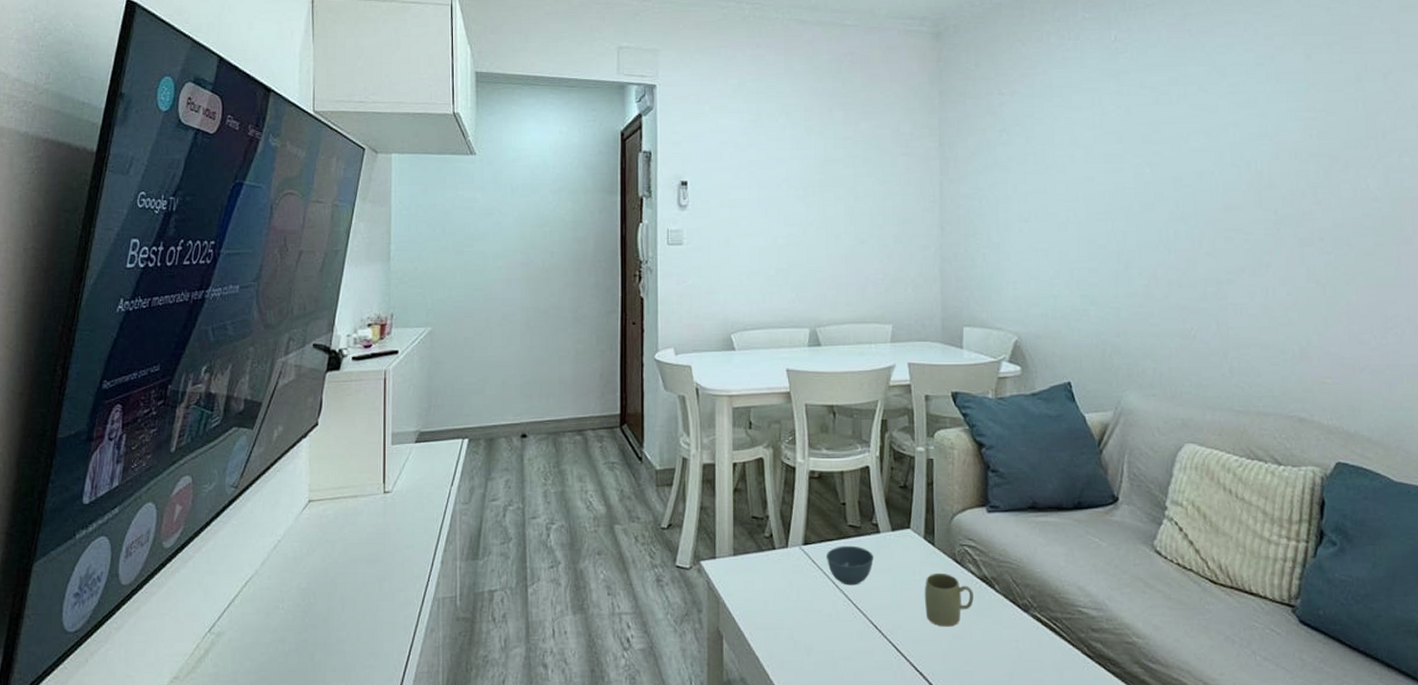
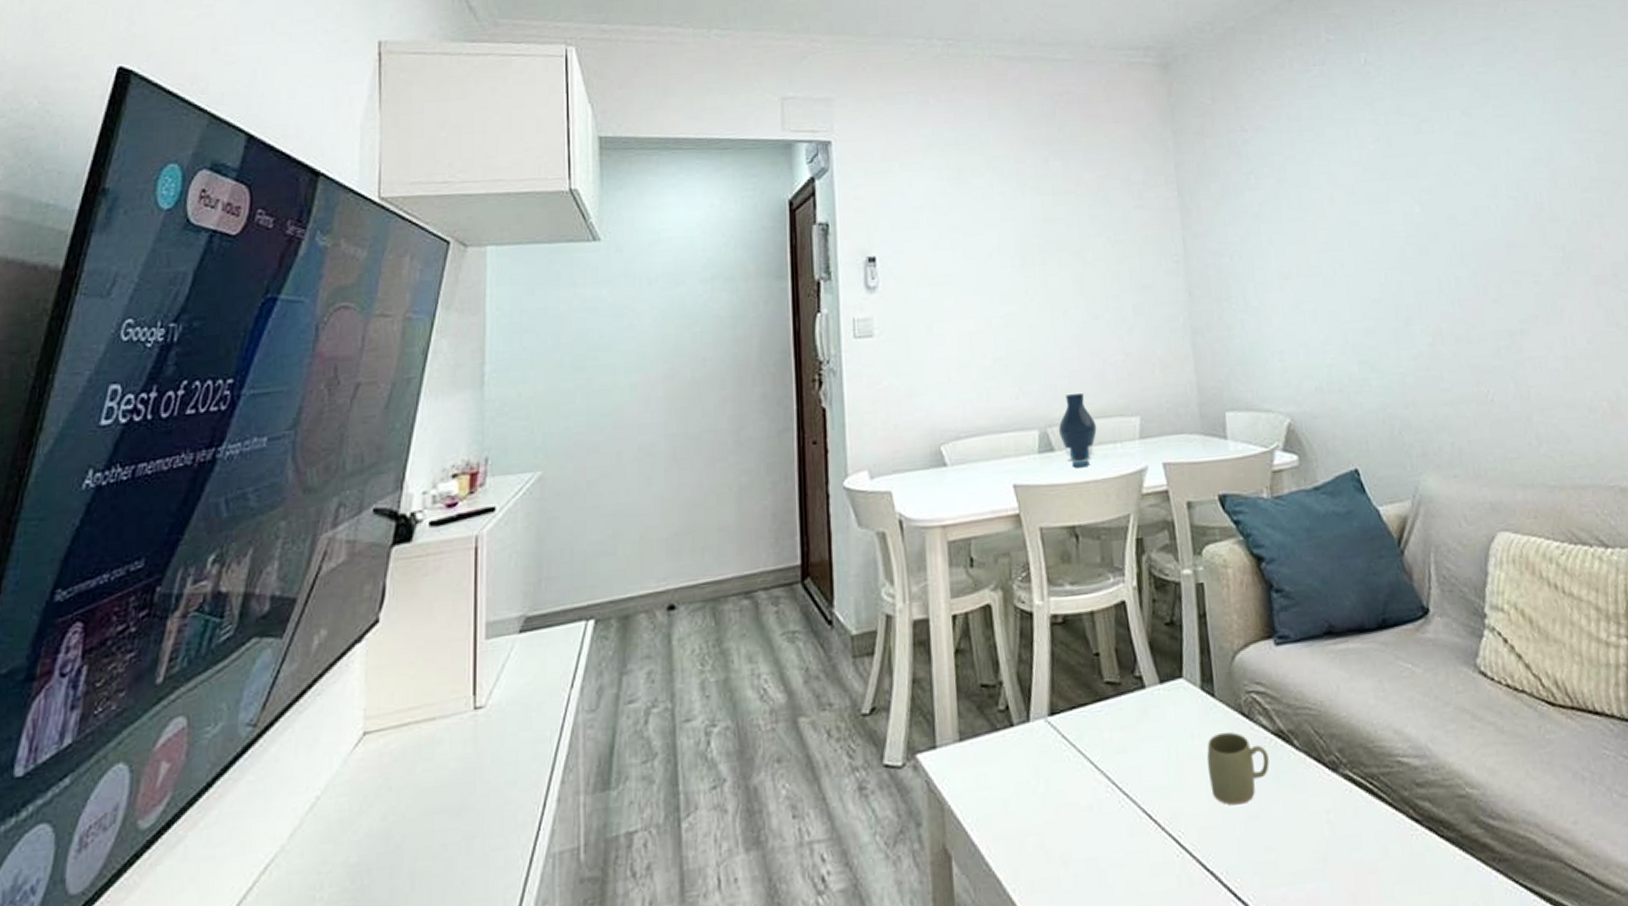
vase: none [825,303,856,360] -> present [1058,393,1097,467]
soup bowl: present [825,545,874,586] -> none [1079,708,1140,764]

